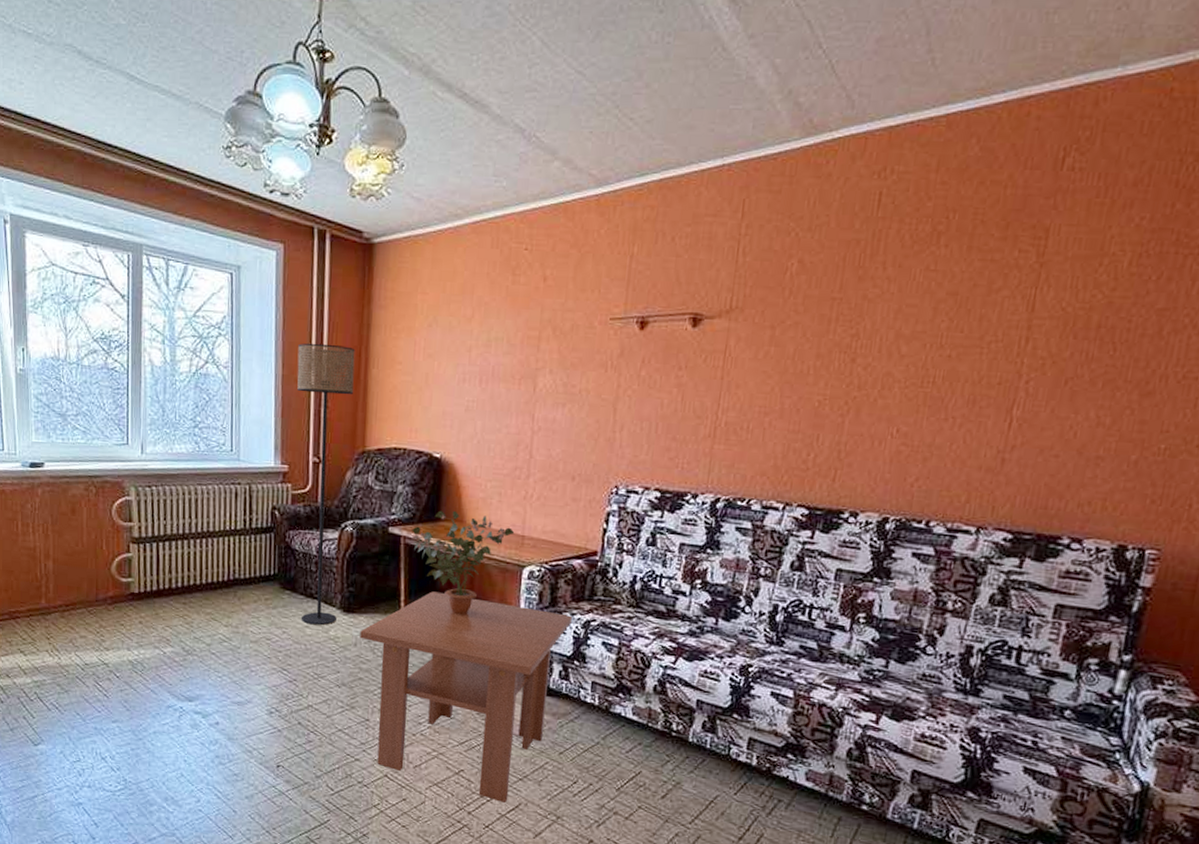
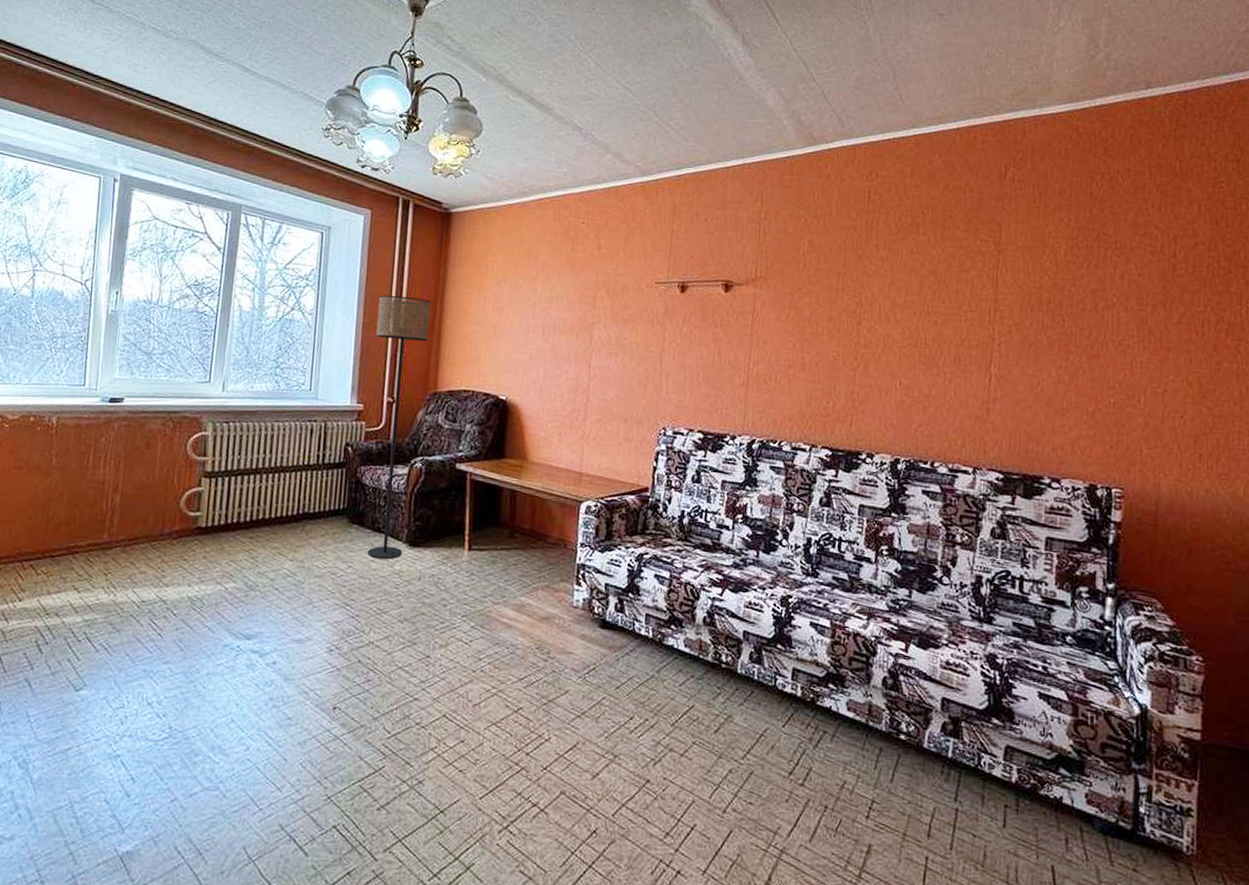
coffee table: present [360,591,572,803] -> none [424,525,626,742]
potted plant: present [412,510,515,615] -> none [478,448,573,549]

